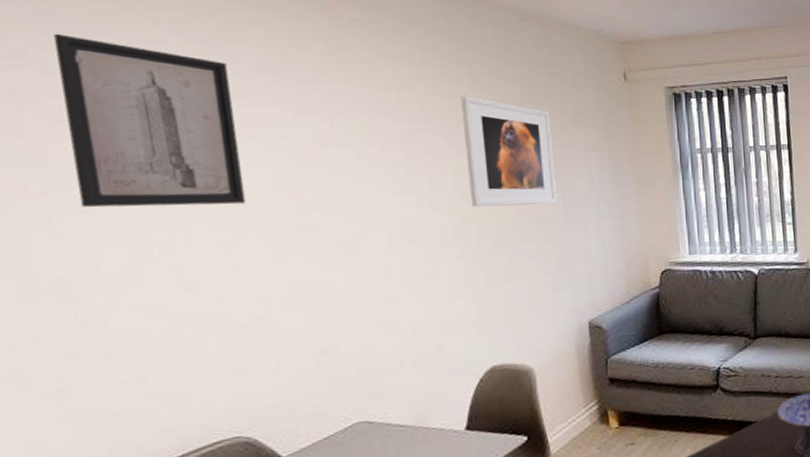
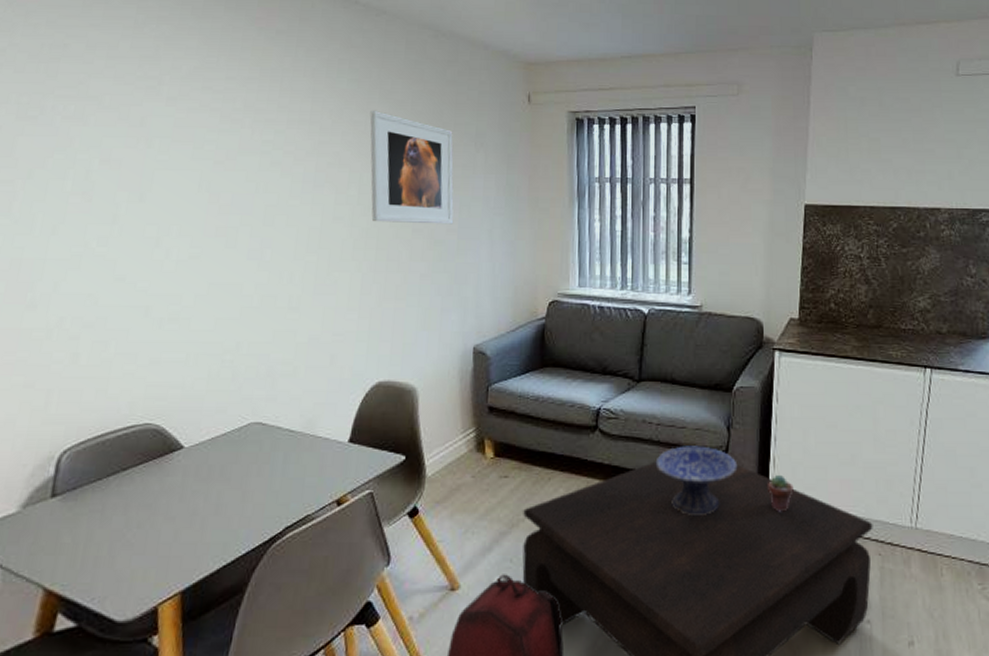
wall art: present [53,33,245,208] -> none [27,35,173,203]

